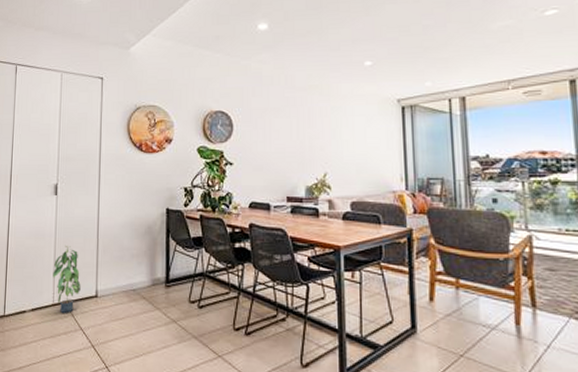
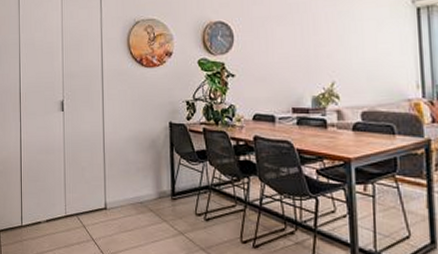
potted plant: present [53,246,81,313] -> none [64,160,91,224]

